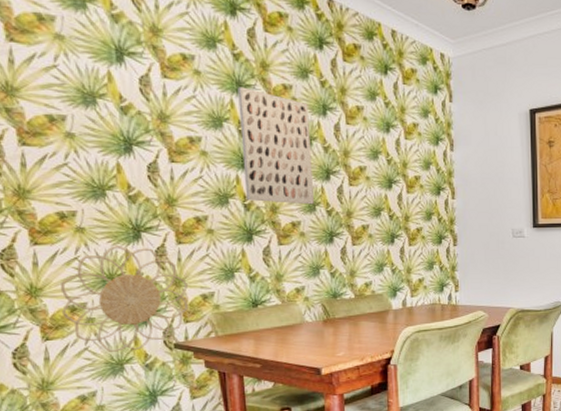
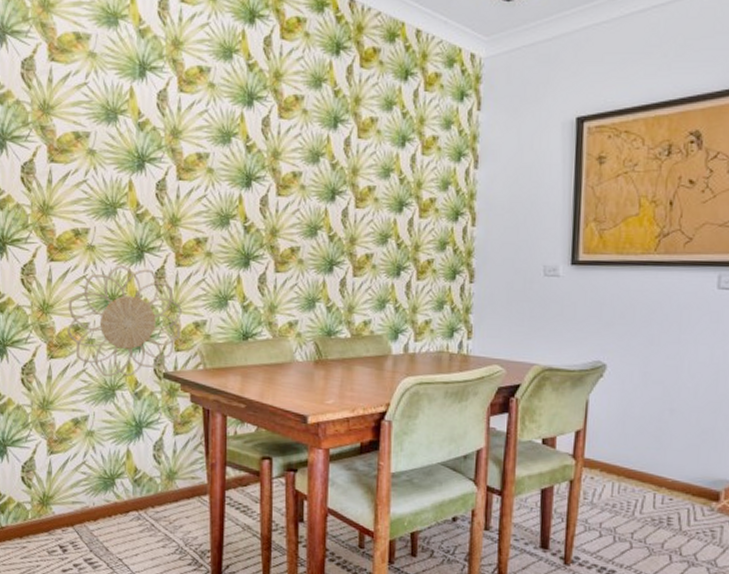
wall art: present [237,87,314,205] -> none [246,99,319,229]

